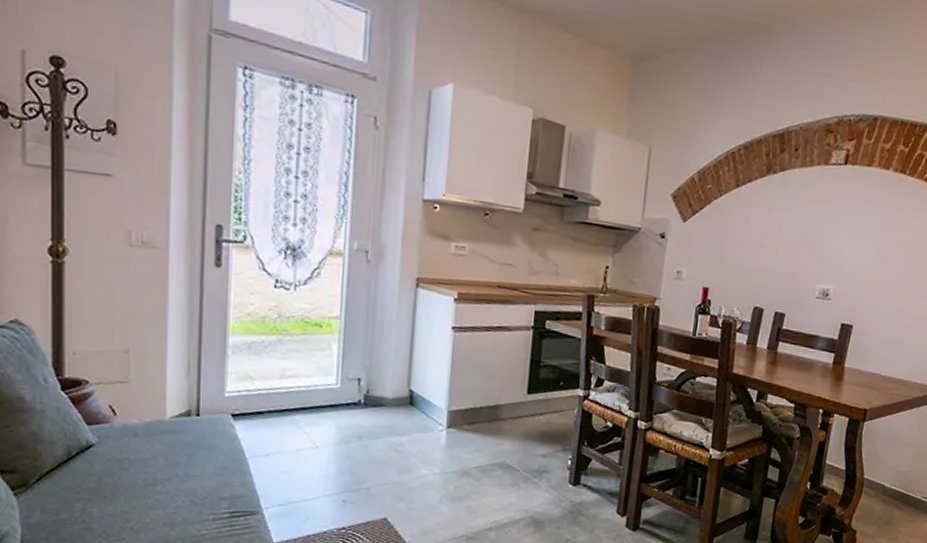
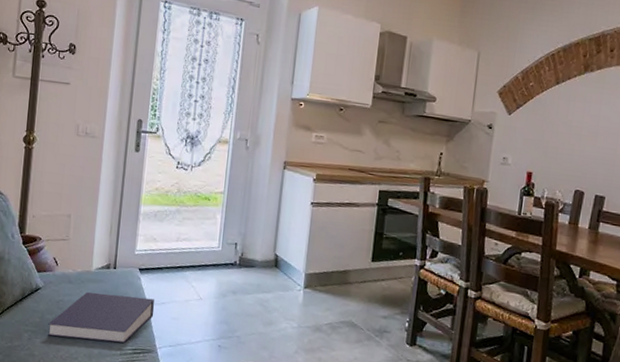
book: none [109,446,256,507] -> present [48,292,154,344]

